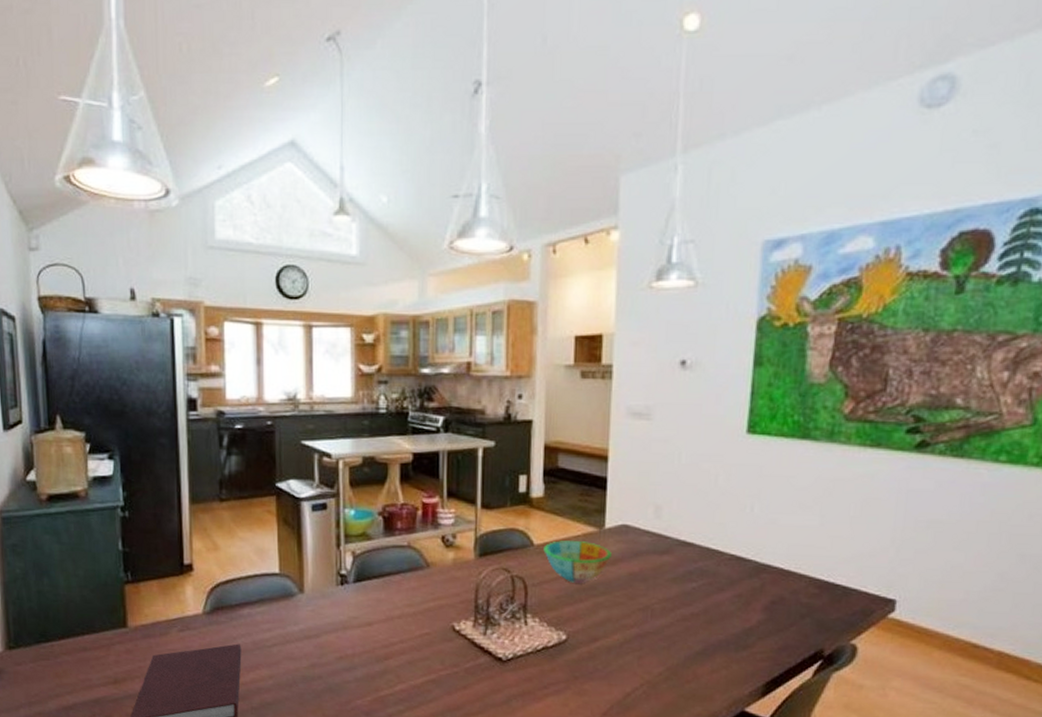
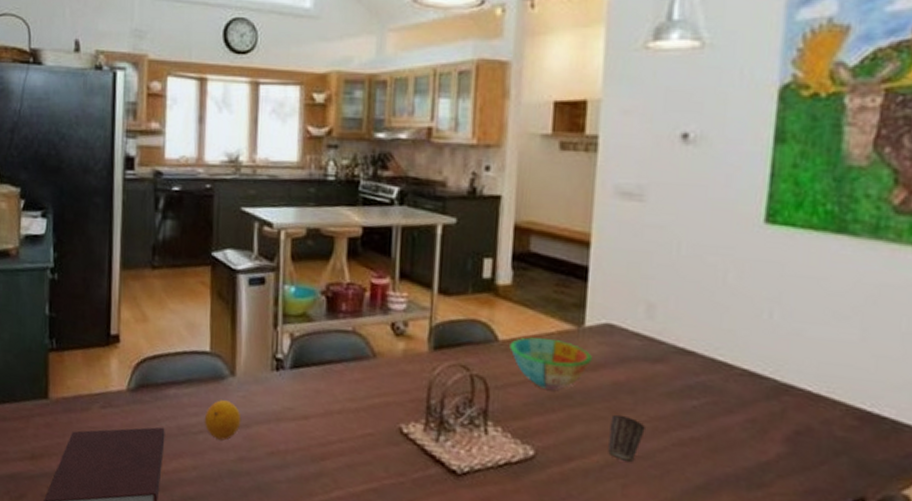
fruit: none [277,615,311,651] -> present [204,400,242,441]
mug: none [626,599,655,638] -> present [608,414,645,463]

